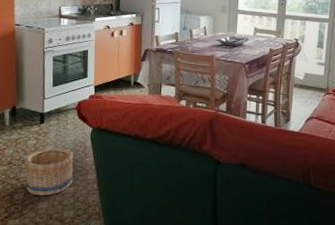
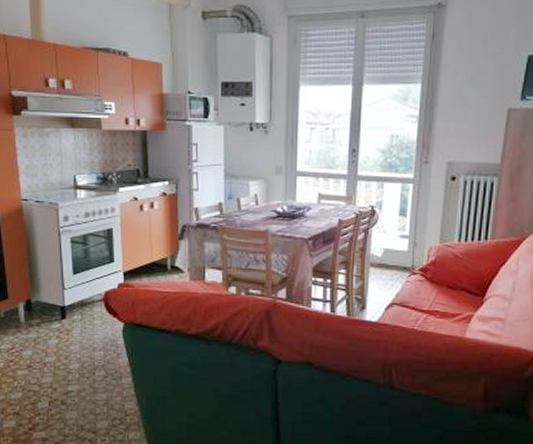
basket: present [25,147,74,196] -> none [47,347,105,404]

